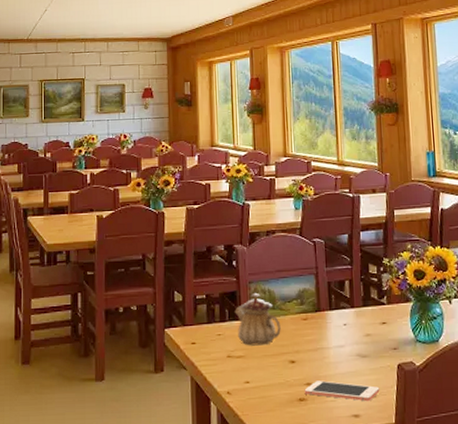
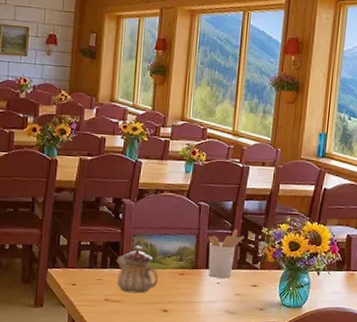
utensil holder: none [327,264,365,319] -> present [208,229,244,279]

